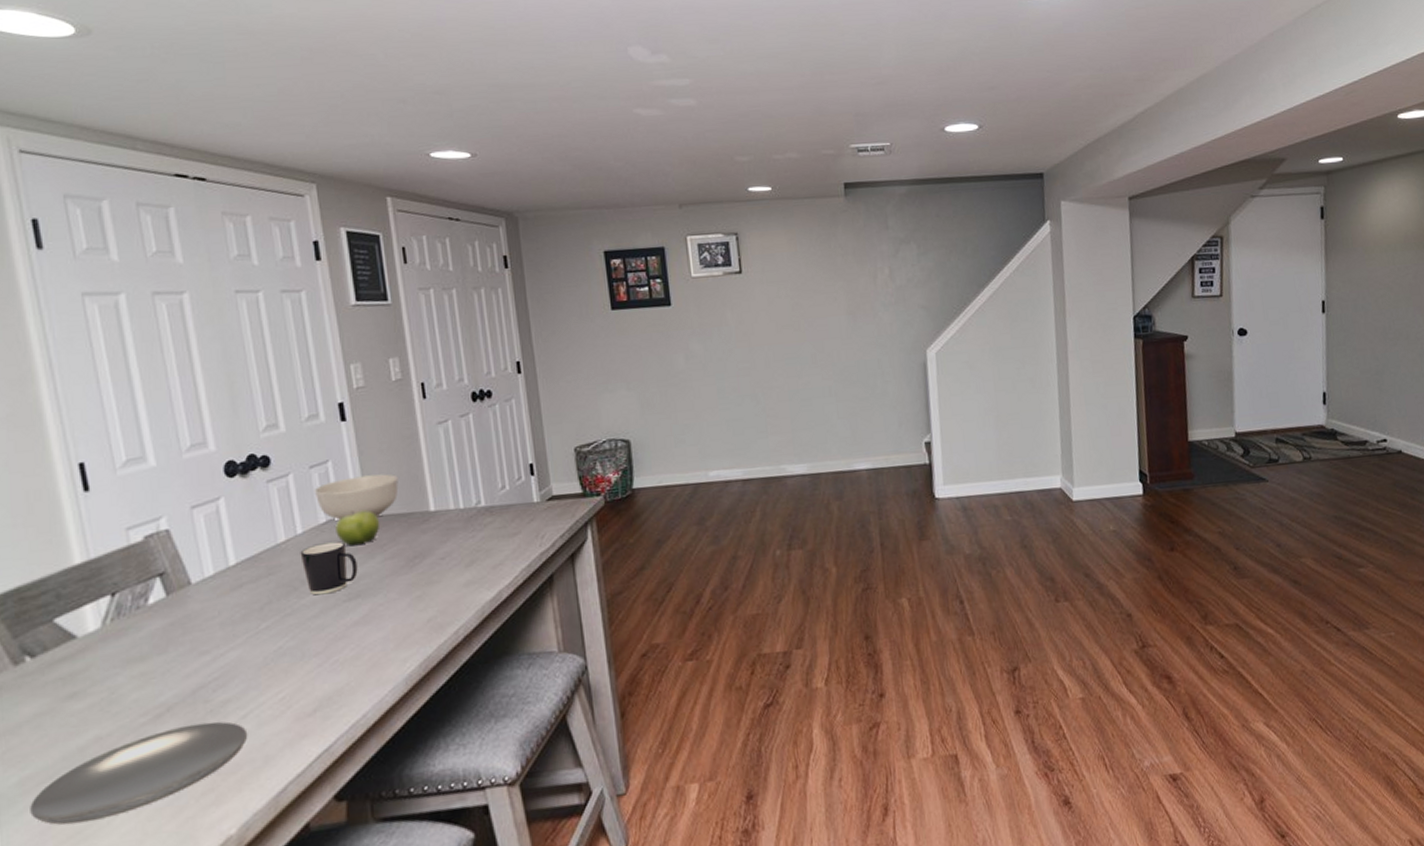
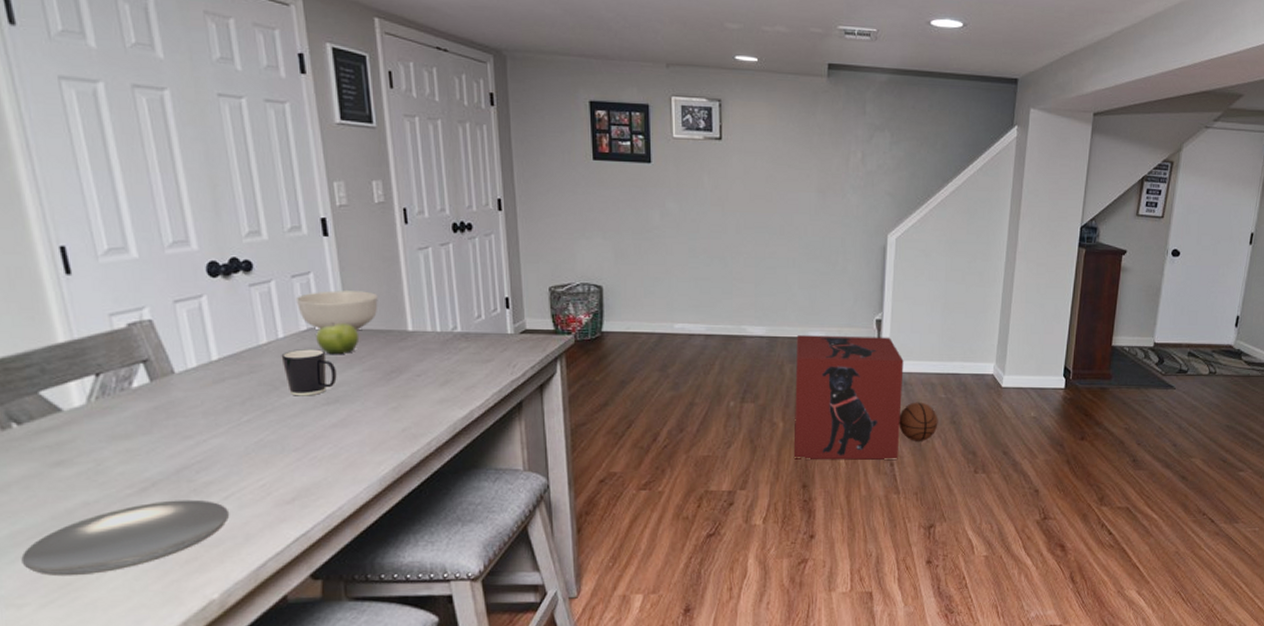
storage box: none [841,460,968,608] -> present [795,335,904,460]
basketball: none [963,527,1008,573] -> present [899,402,938,441]

